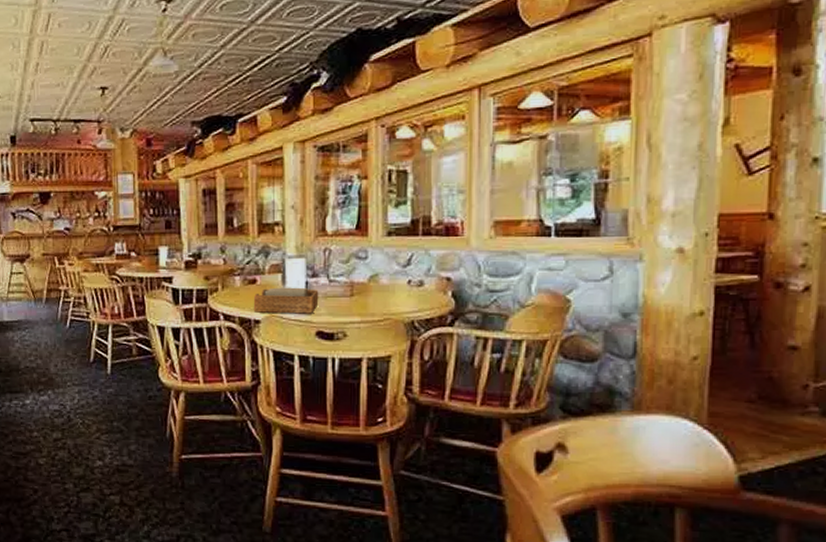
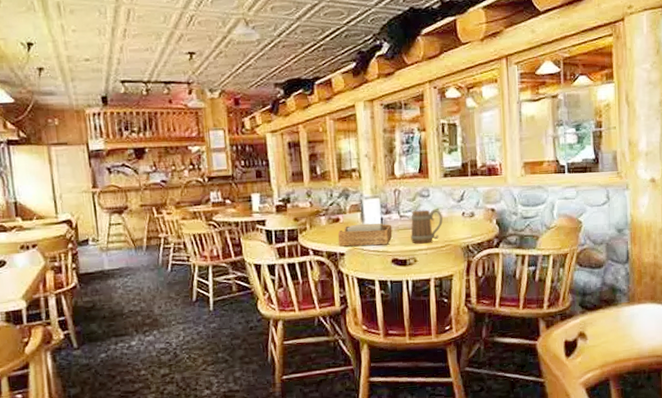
beer mug: none [341,274,382,315] -> present [411,209,443,244]

